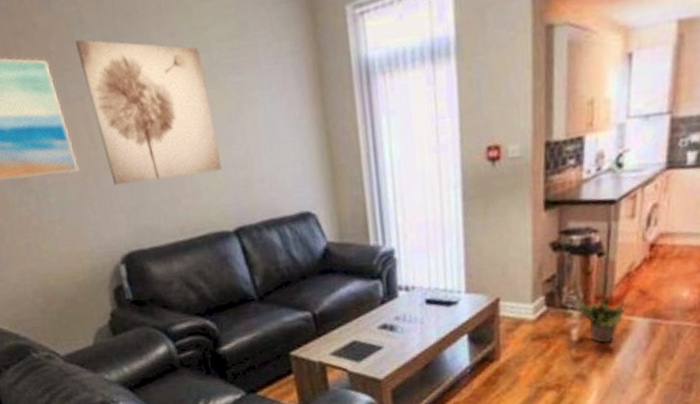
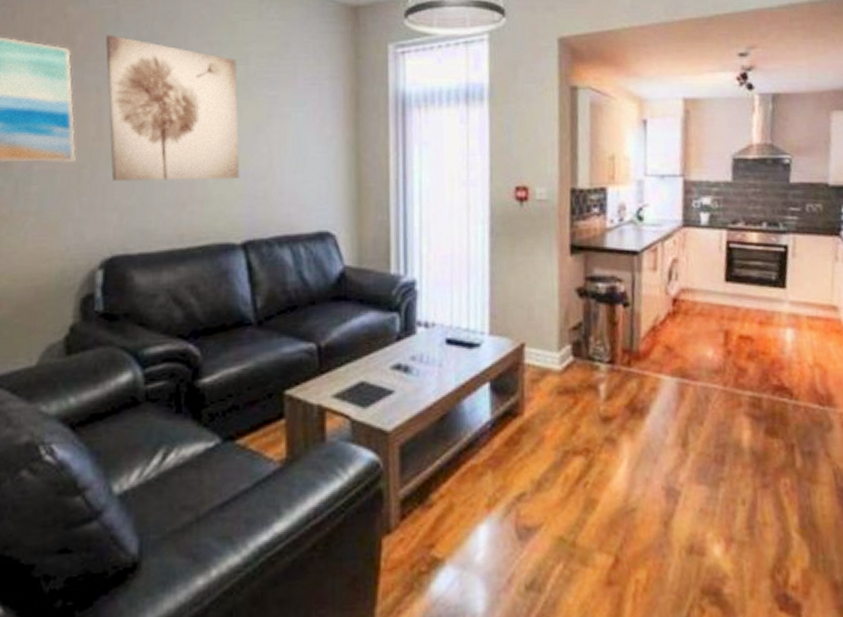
potted plant: present [576,297,626,343] -> none [603,350,653,402]

